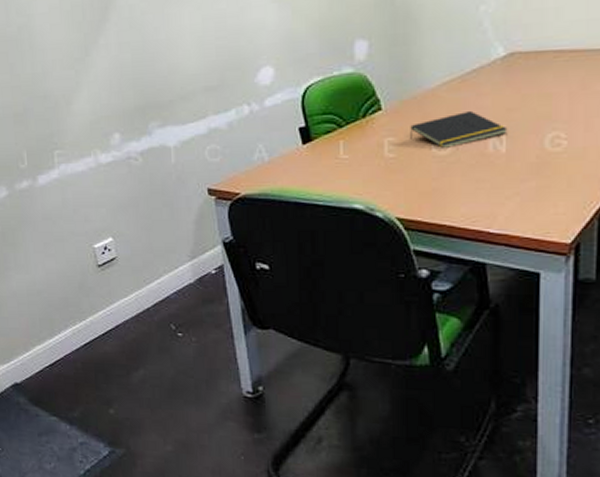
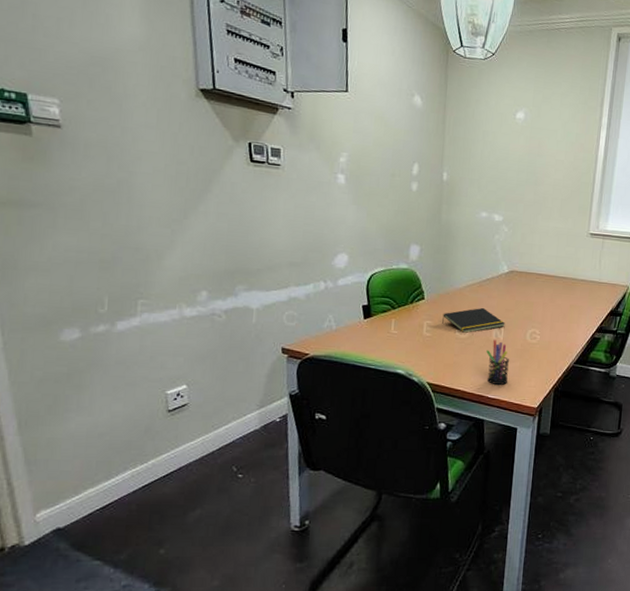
pen holder: none [481,153,520,214] -> present [486,340,509,385]

